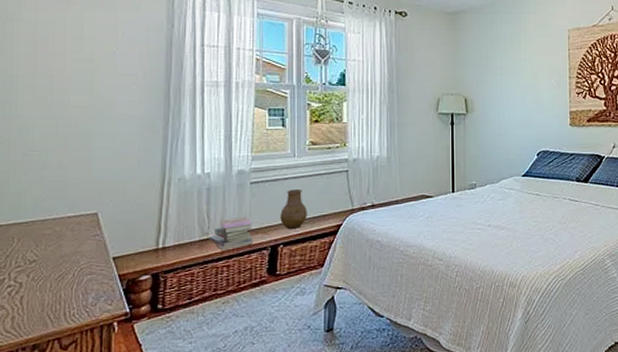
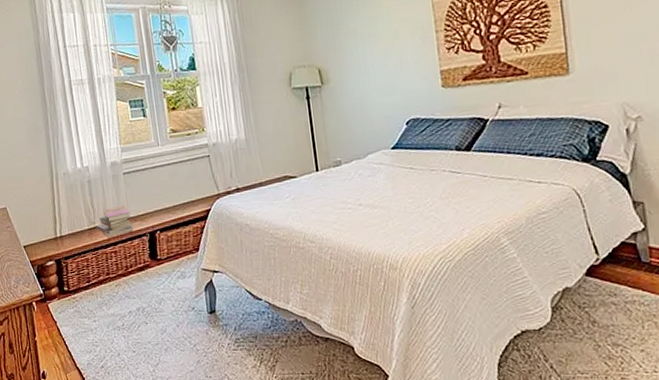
vase: present [280,190,307,229] -> none [153,177,178,215]

